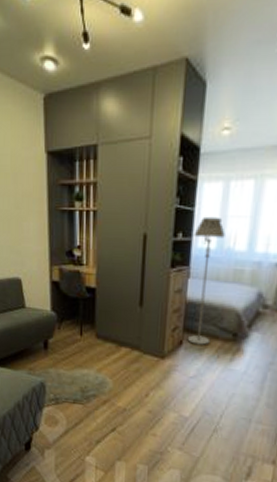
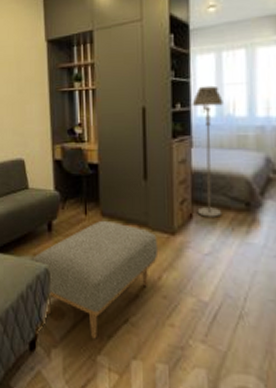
ottoman: none [29,341,147,443] -> present [33,220,157,339]

